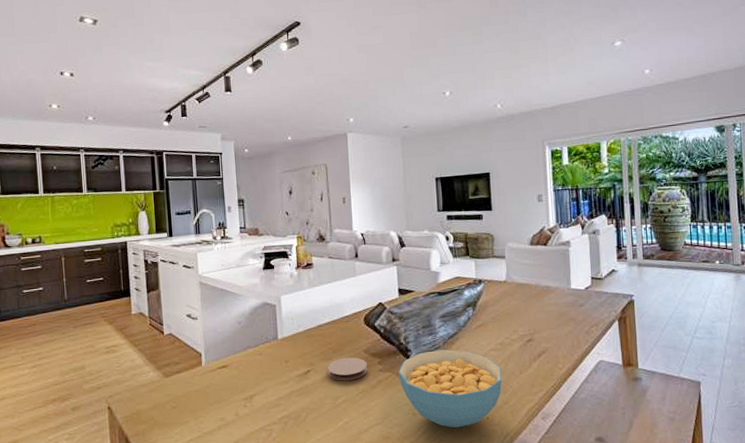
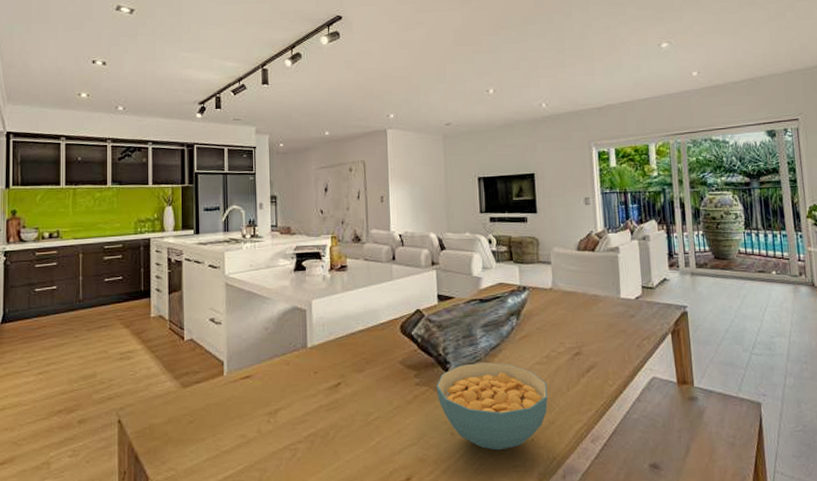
coaster: present [327,357,368,381] -> none [359,369,404,395]

